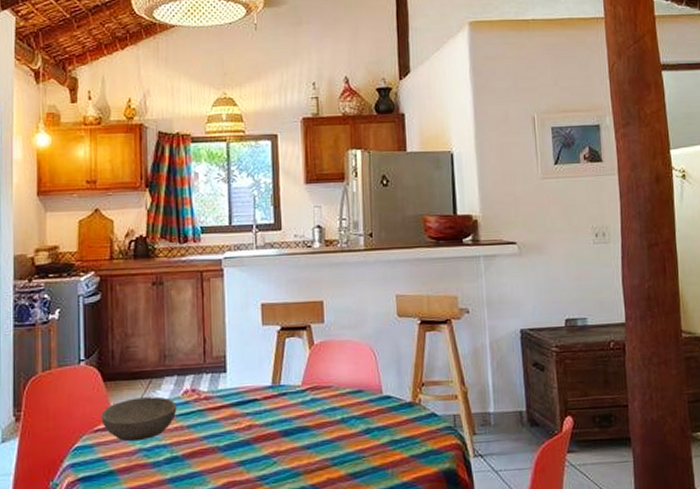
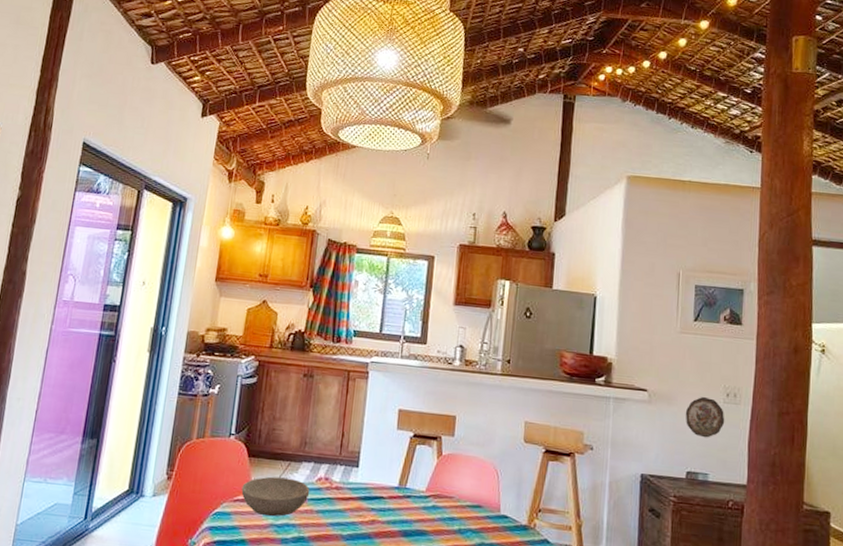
decorative plate: none [556,241,597,282] -> present [685,397,725,438]

